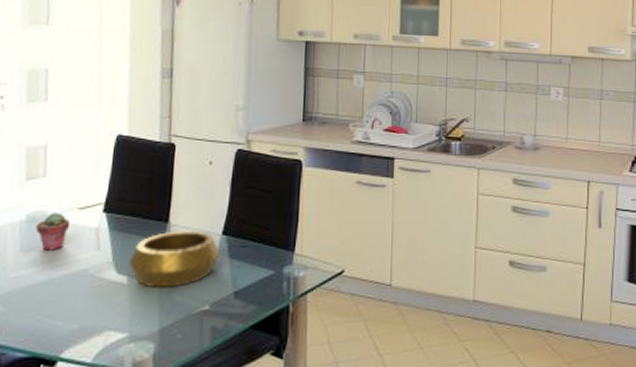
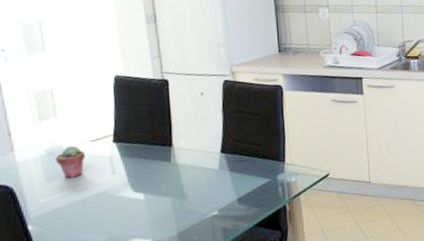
decorative bowl: present [128,230,221,288] -> none [142,151,221,201]

